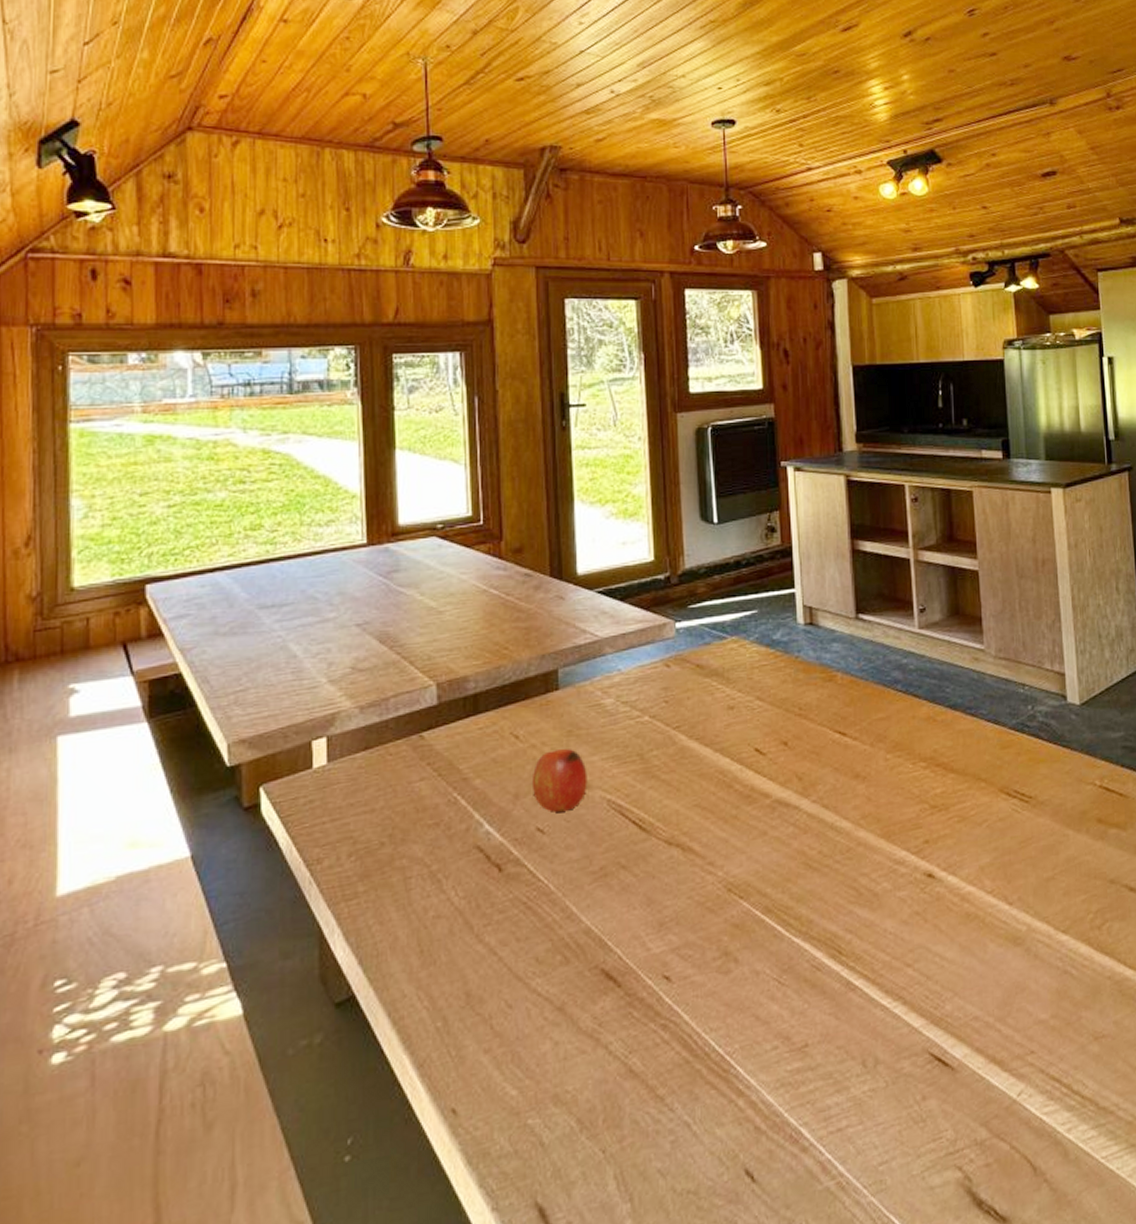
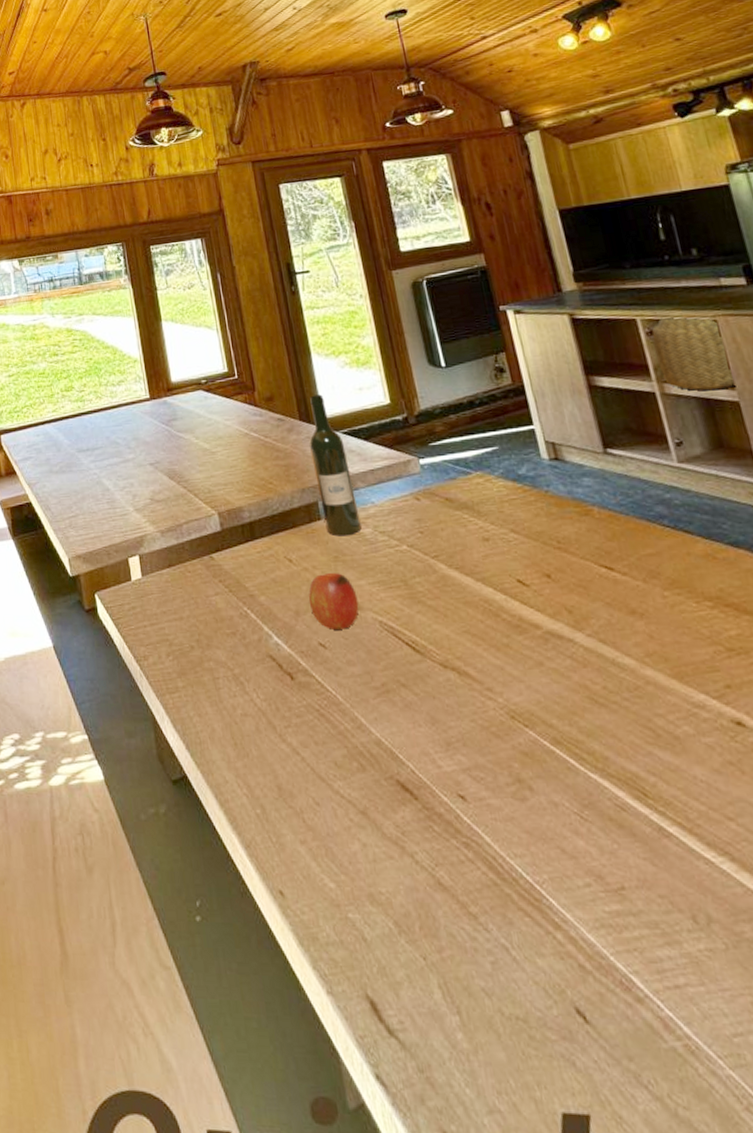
wine bottle: none [558,547,603,708] -> present [309,394,362,537]
basket: none [916,483,978,559] -> present [651,316,736,391]

